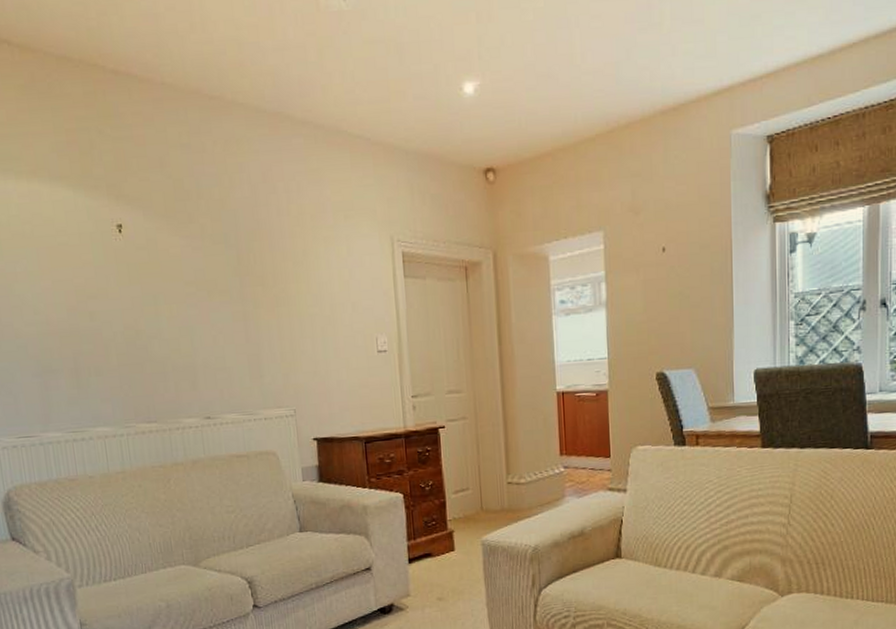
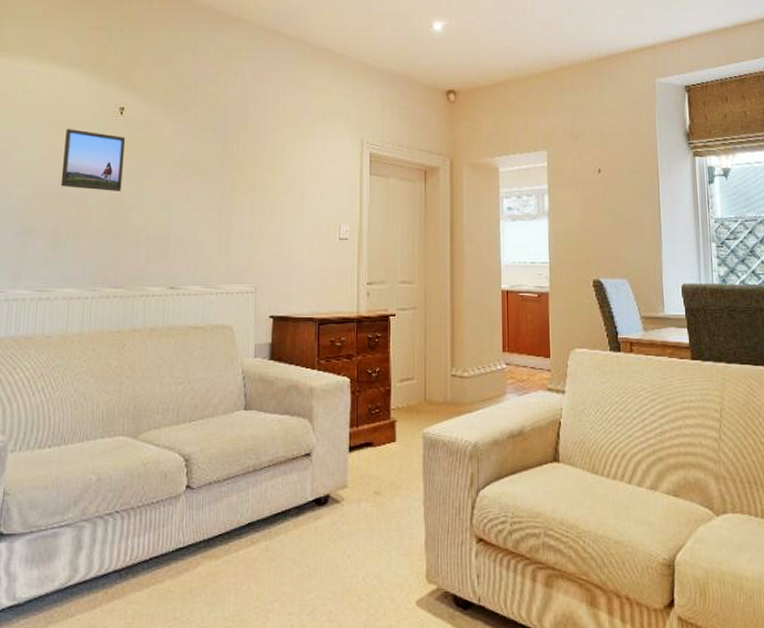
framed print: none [63,254,136,321] -> present [60,129,126,191]

